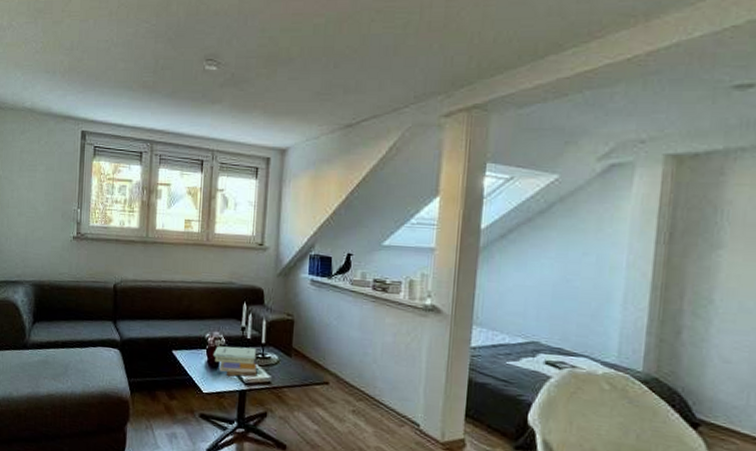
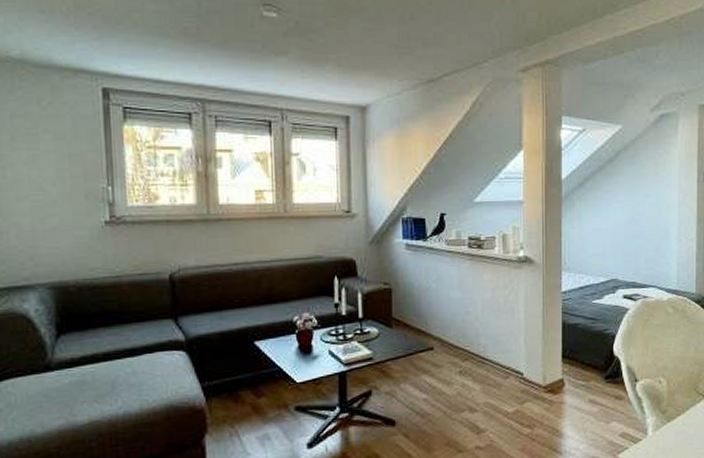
books: present [213,346,257,378] -> none [304,325,357,359]

